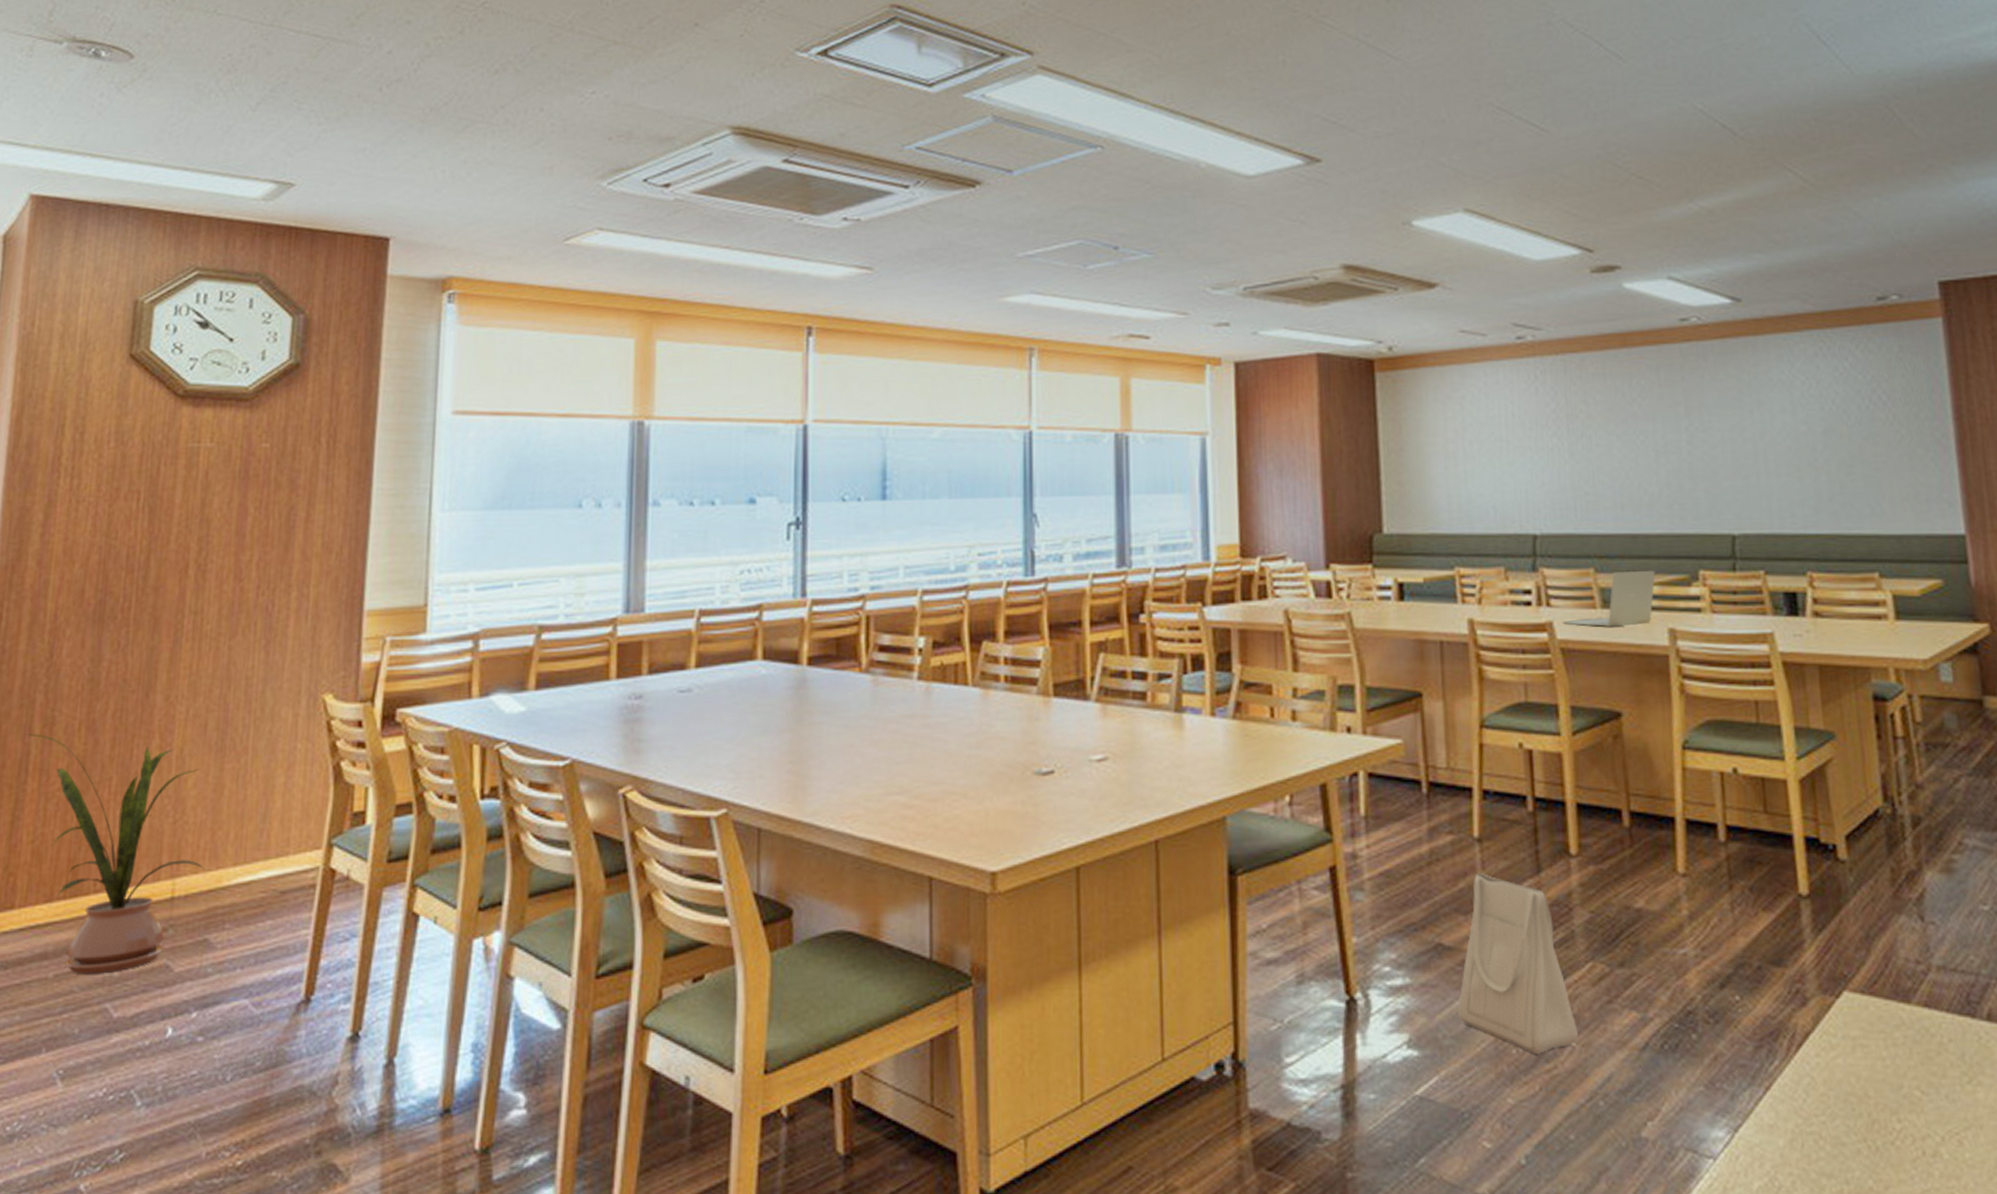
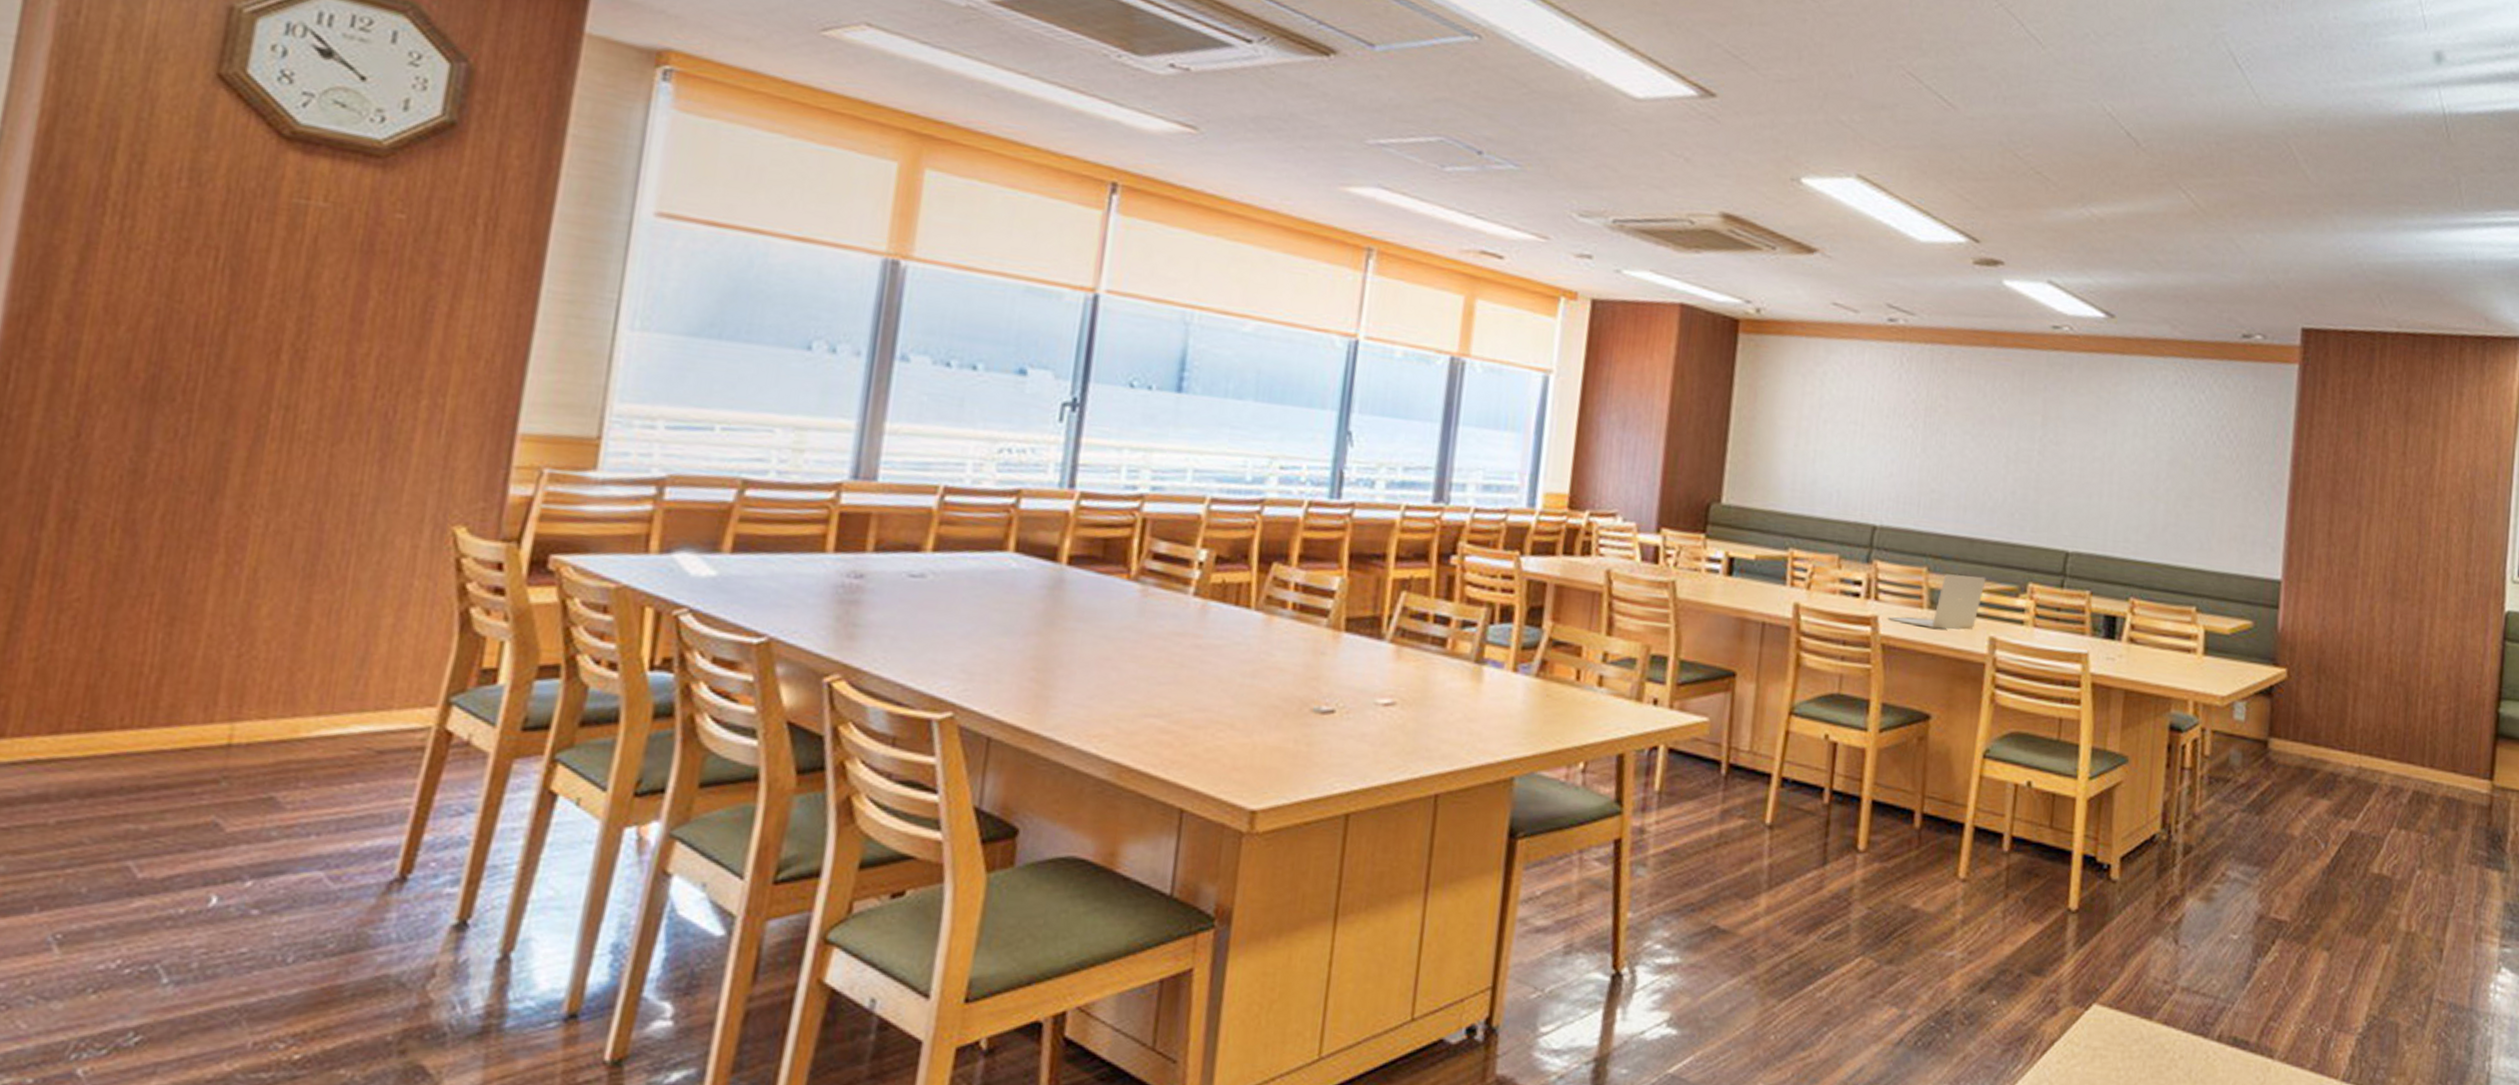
house plant: present [25,734,205,974] -> none [34,527,277,825]
shopping bag: present [1457,873,1579,1054] -> none [1721,860,1838,1042]

